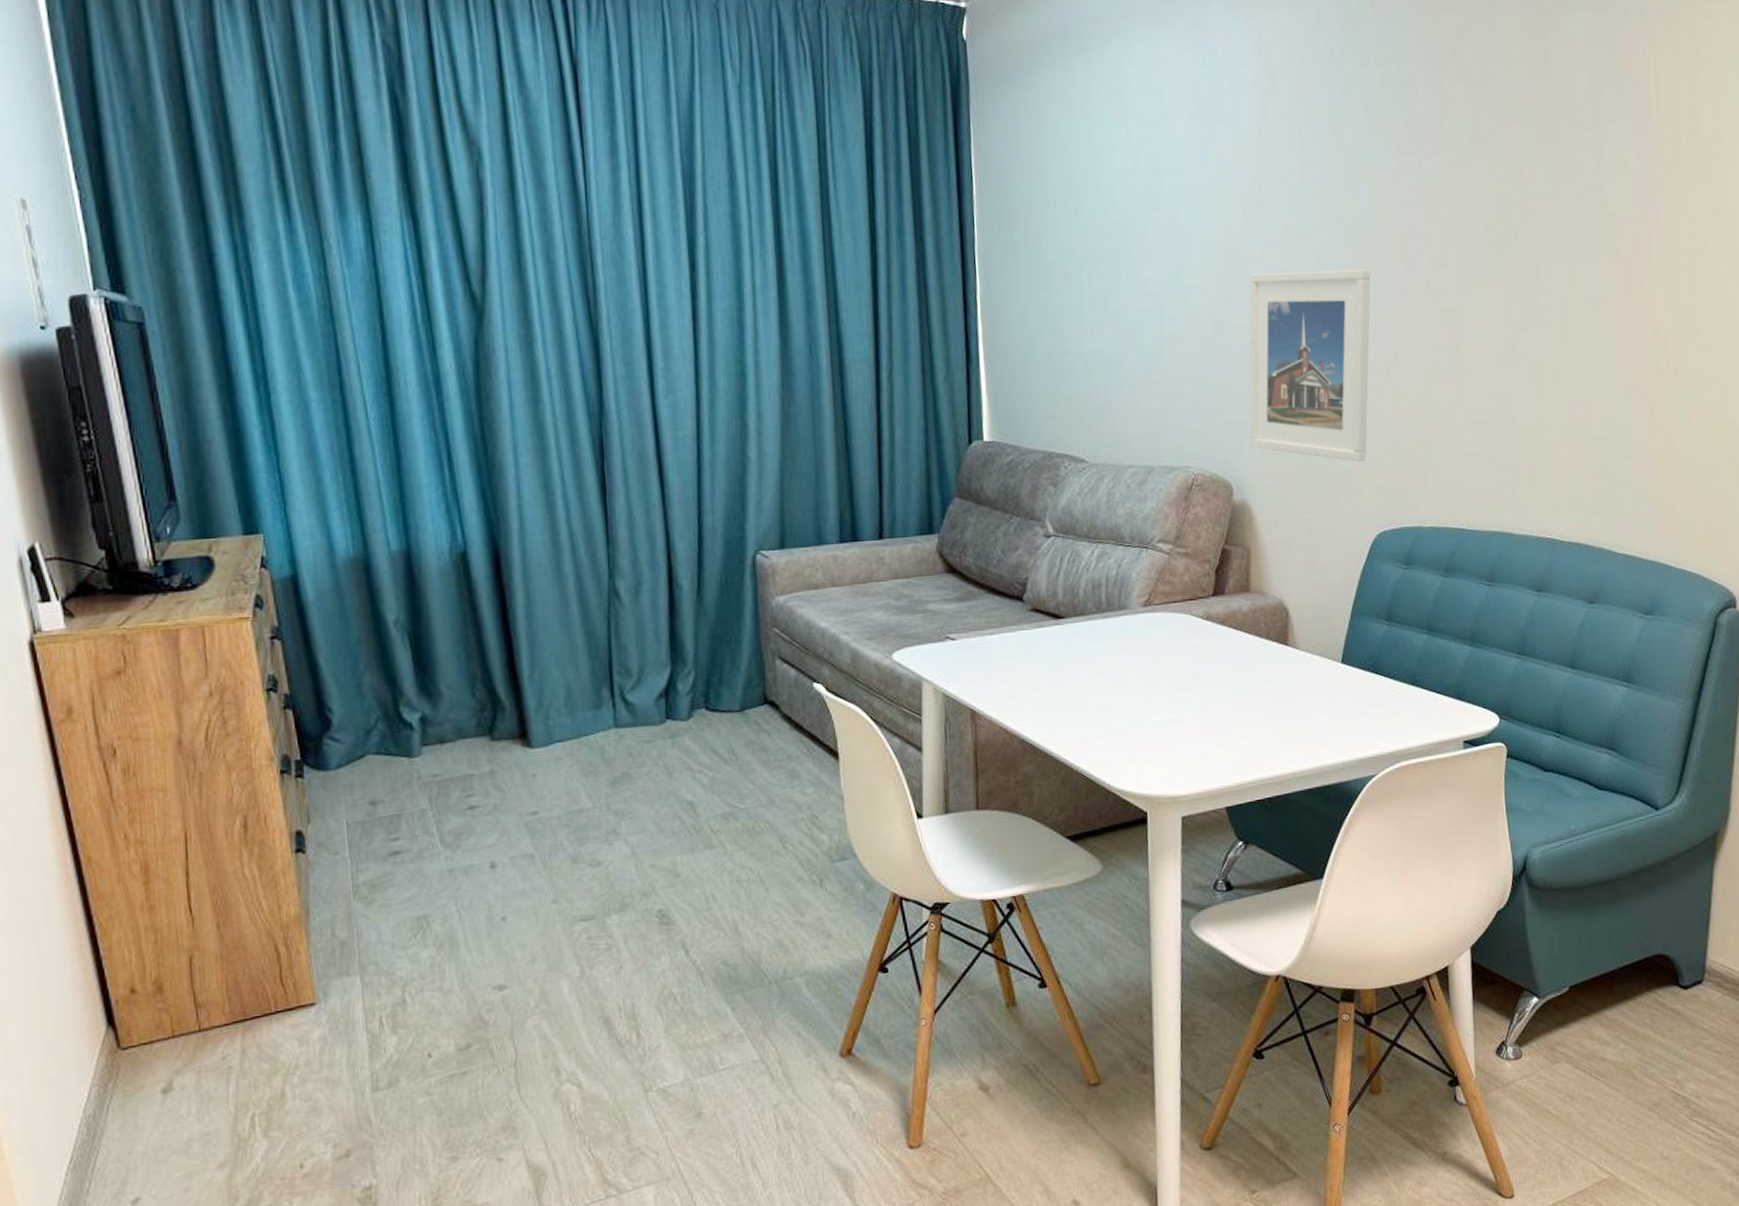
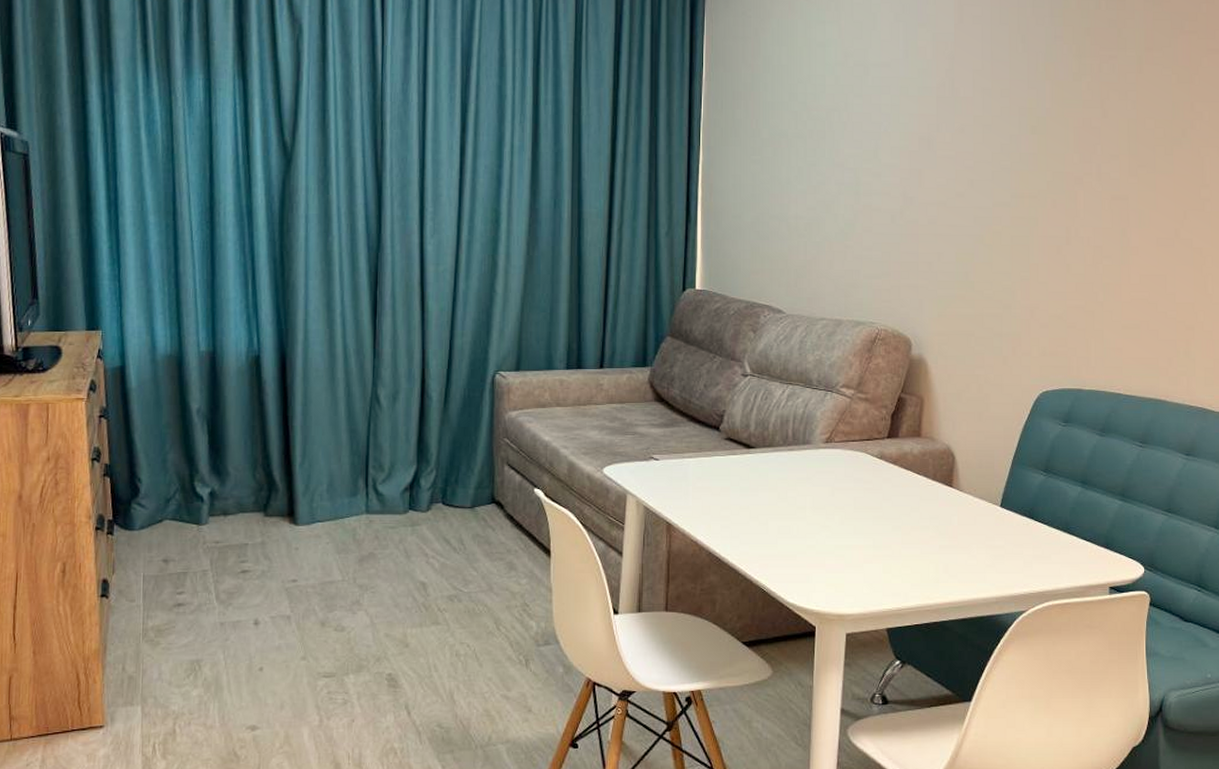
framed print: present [1249,268,1371,462] -> none [929,156,1048,327]

